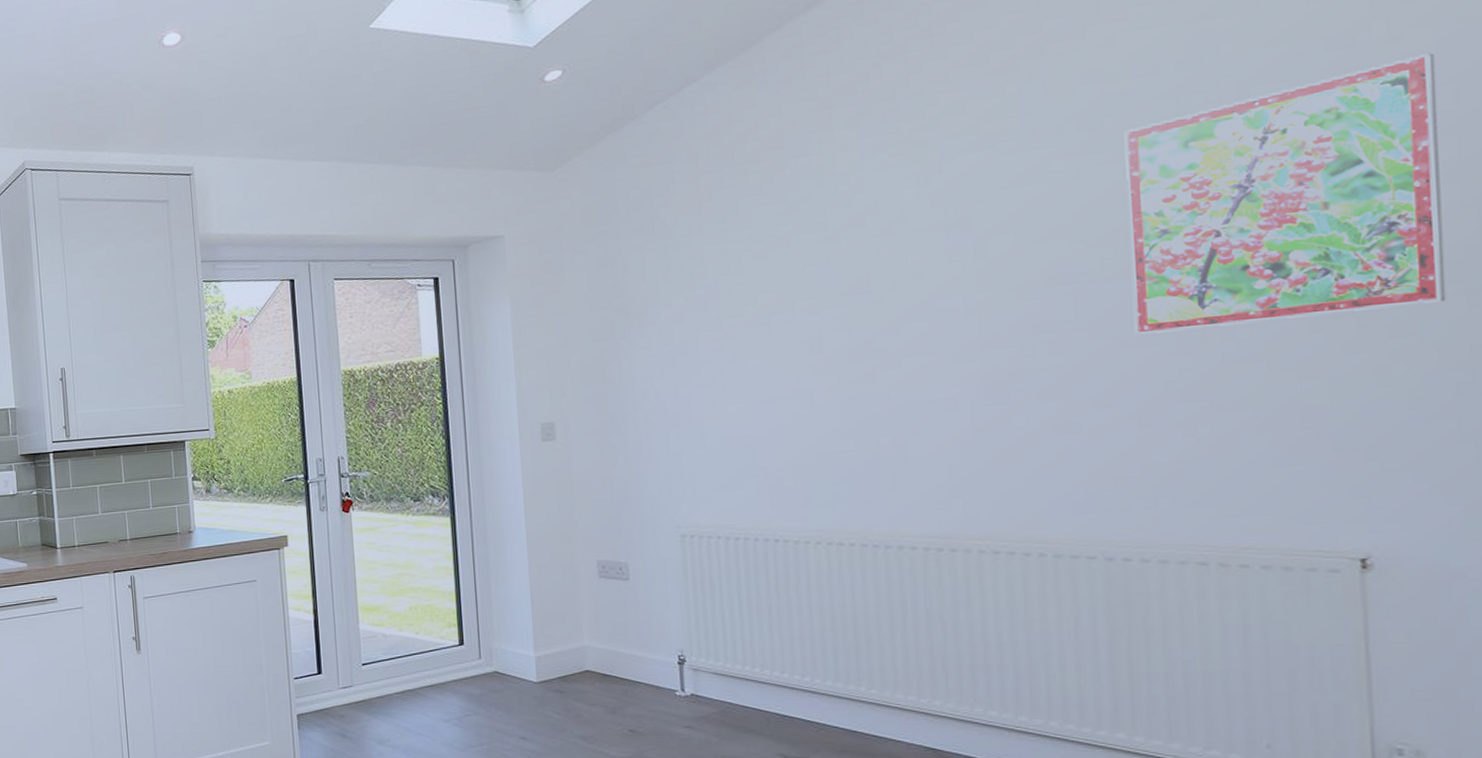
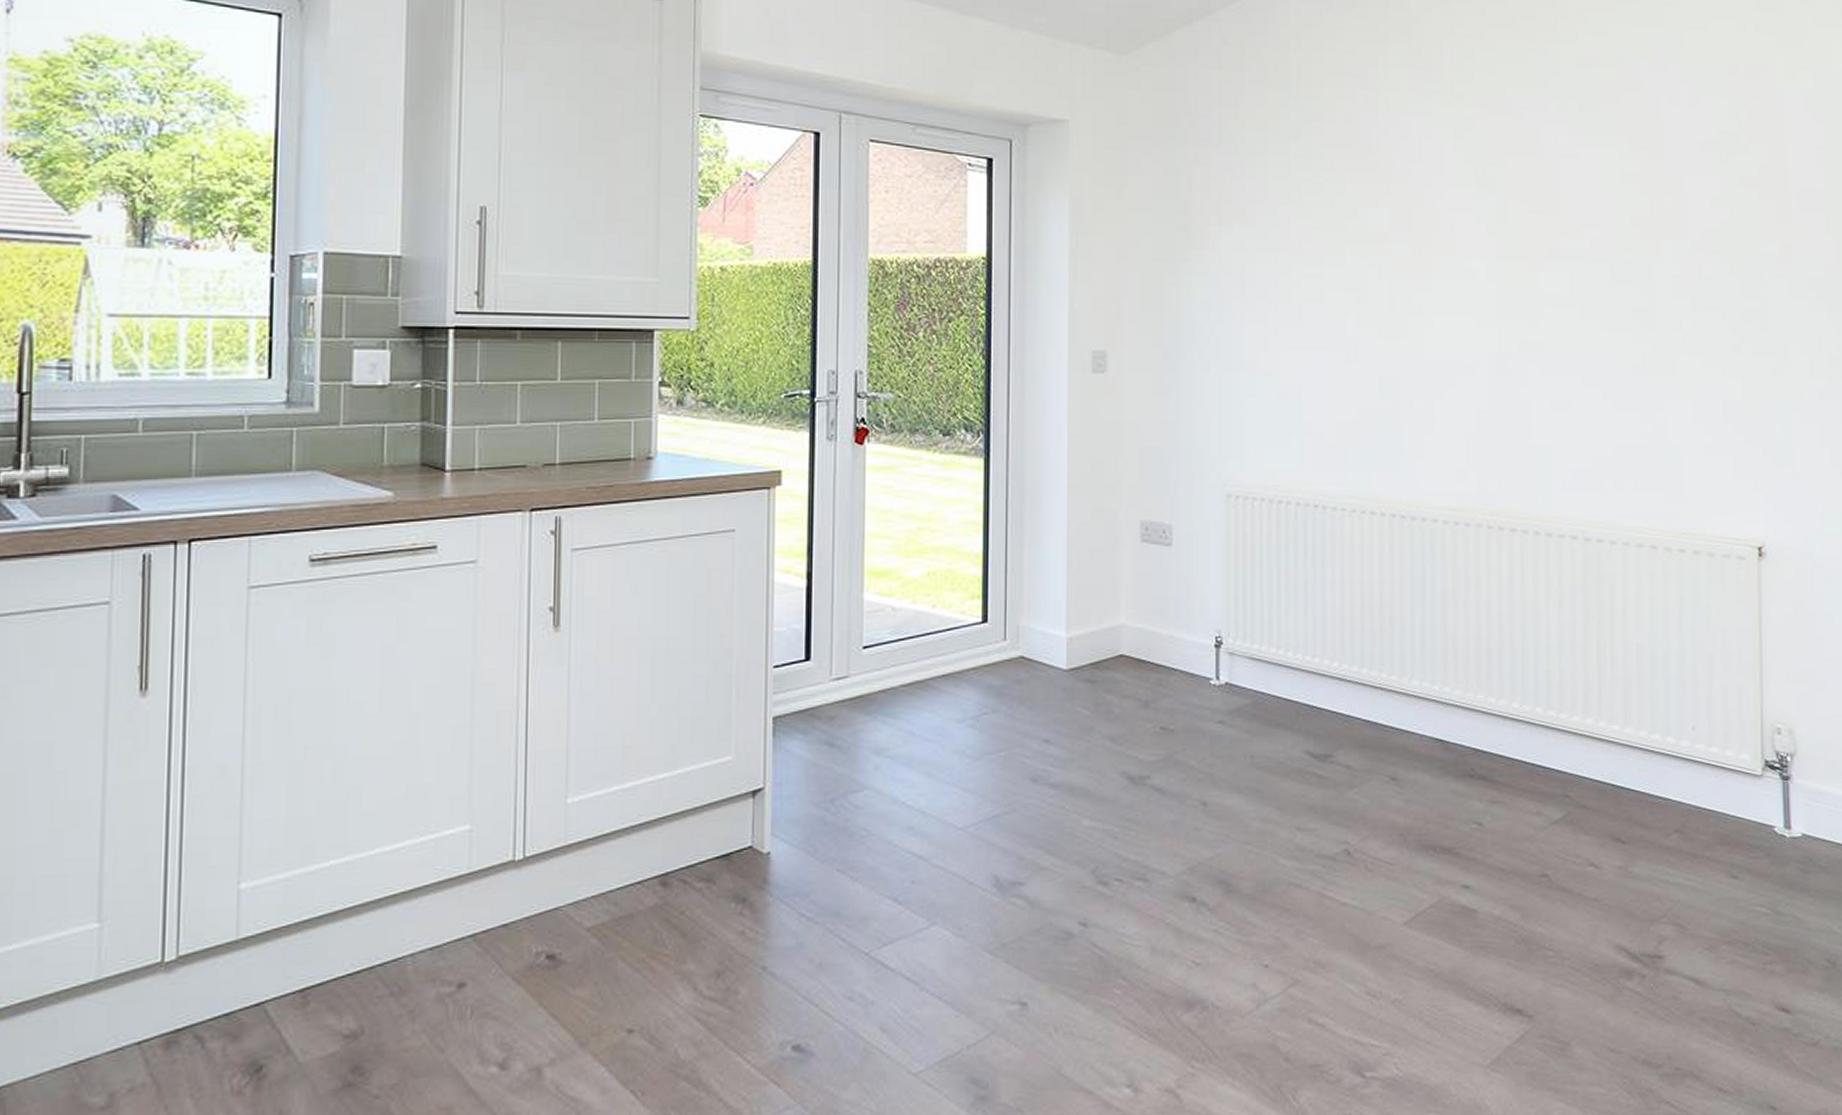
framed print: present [1124,53,1447,335] -> none [1612,94,1816,318]

